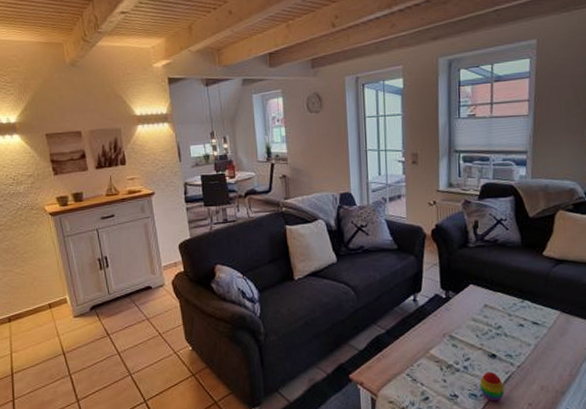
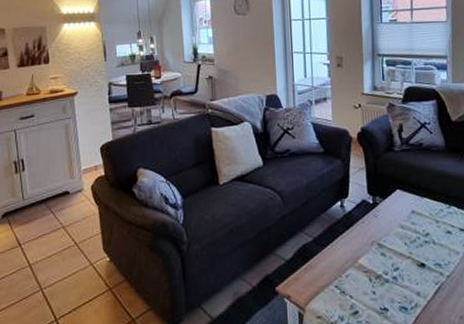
decorative egg: present [480,371,504,402] -> none [410,282,435,315]

